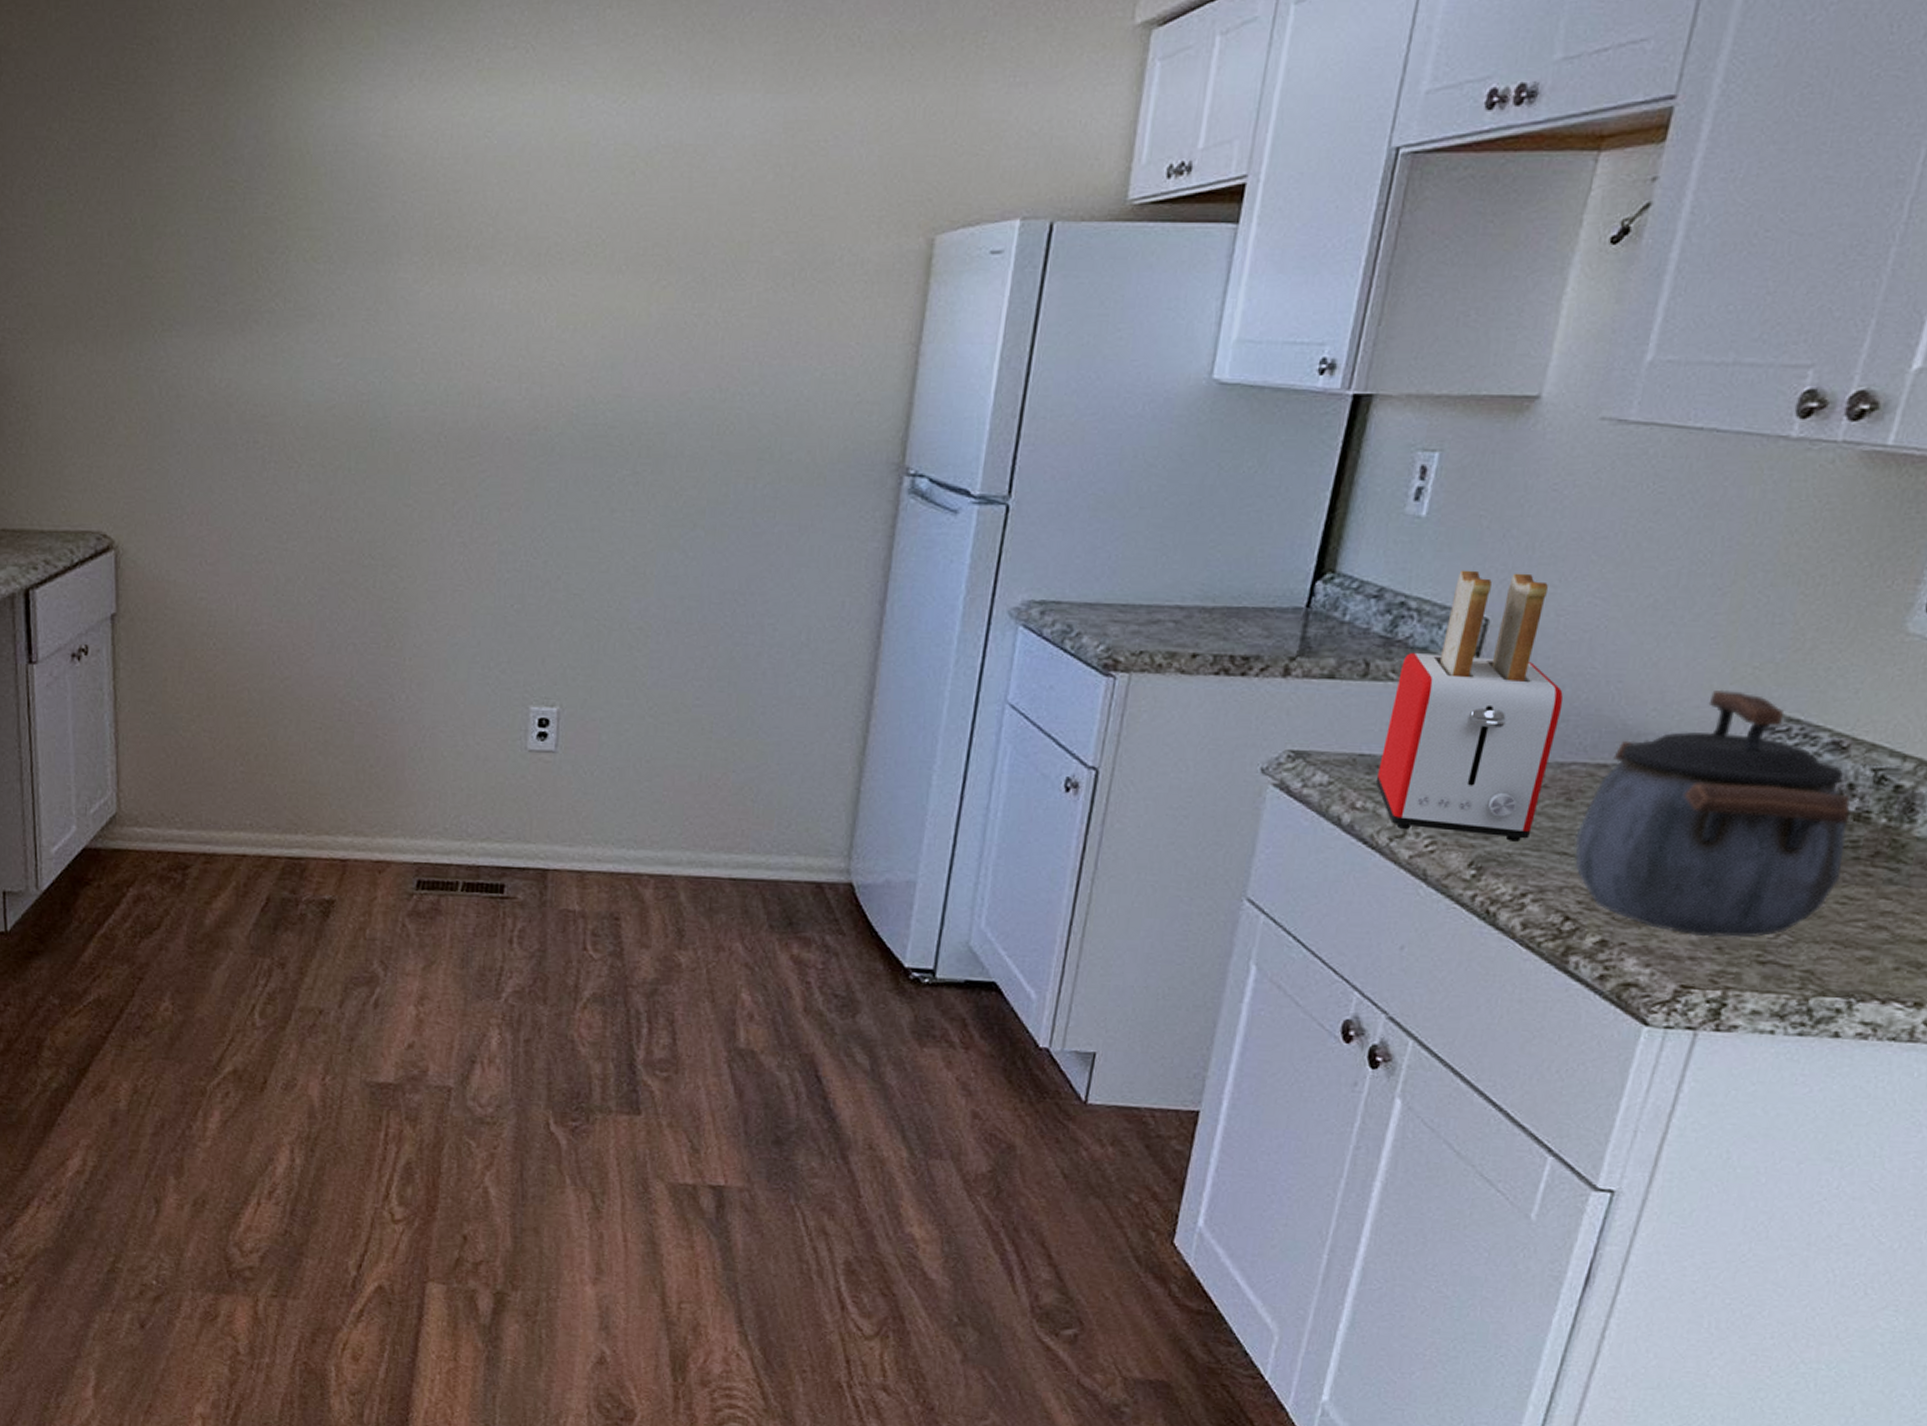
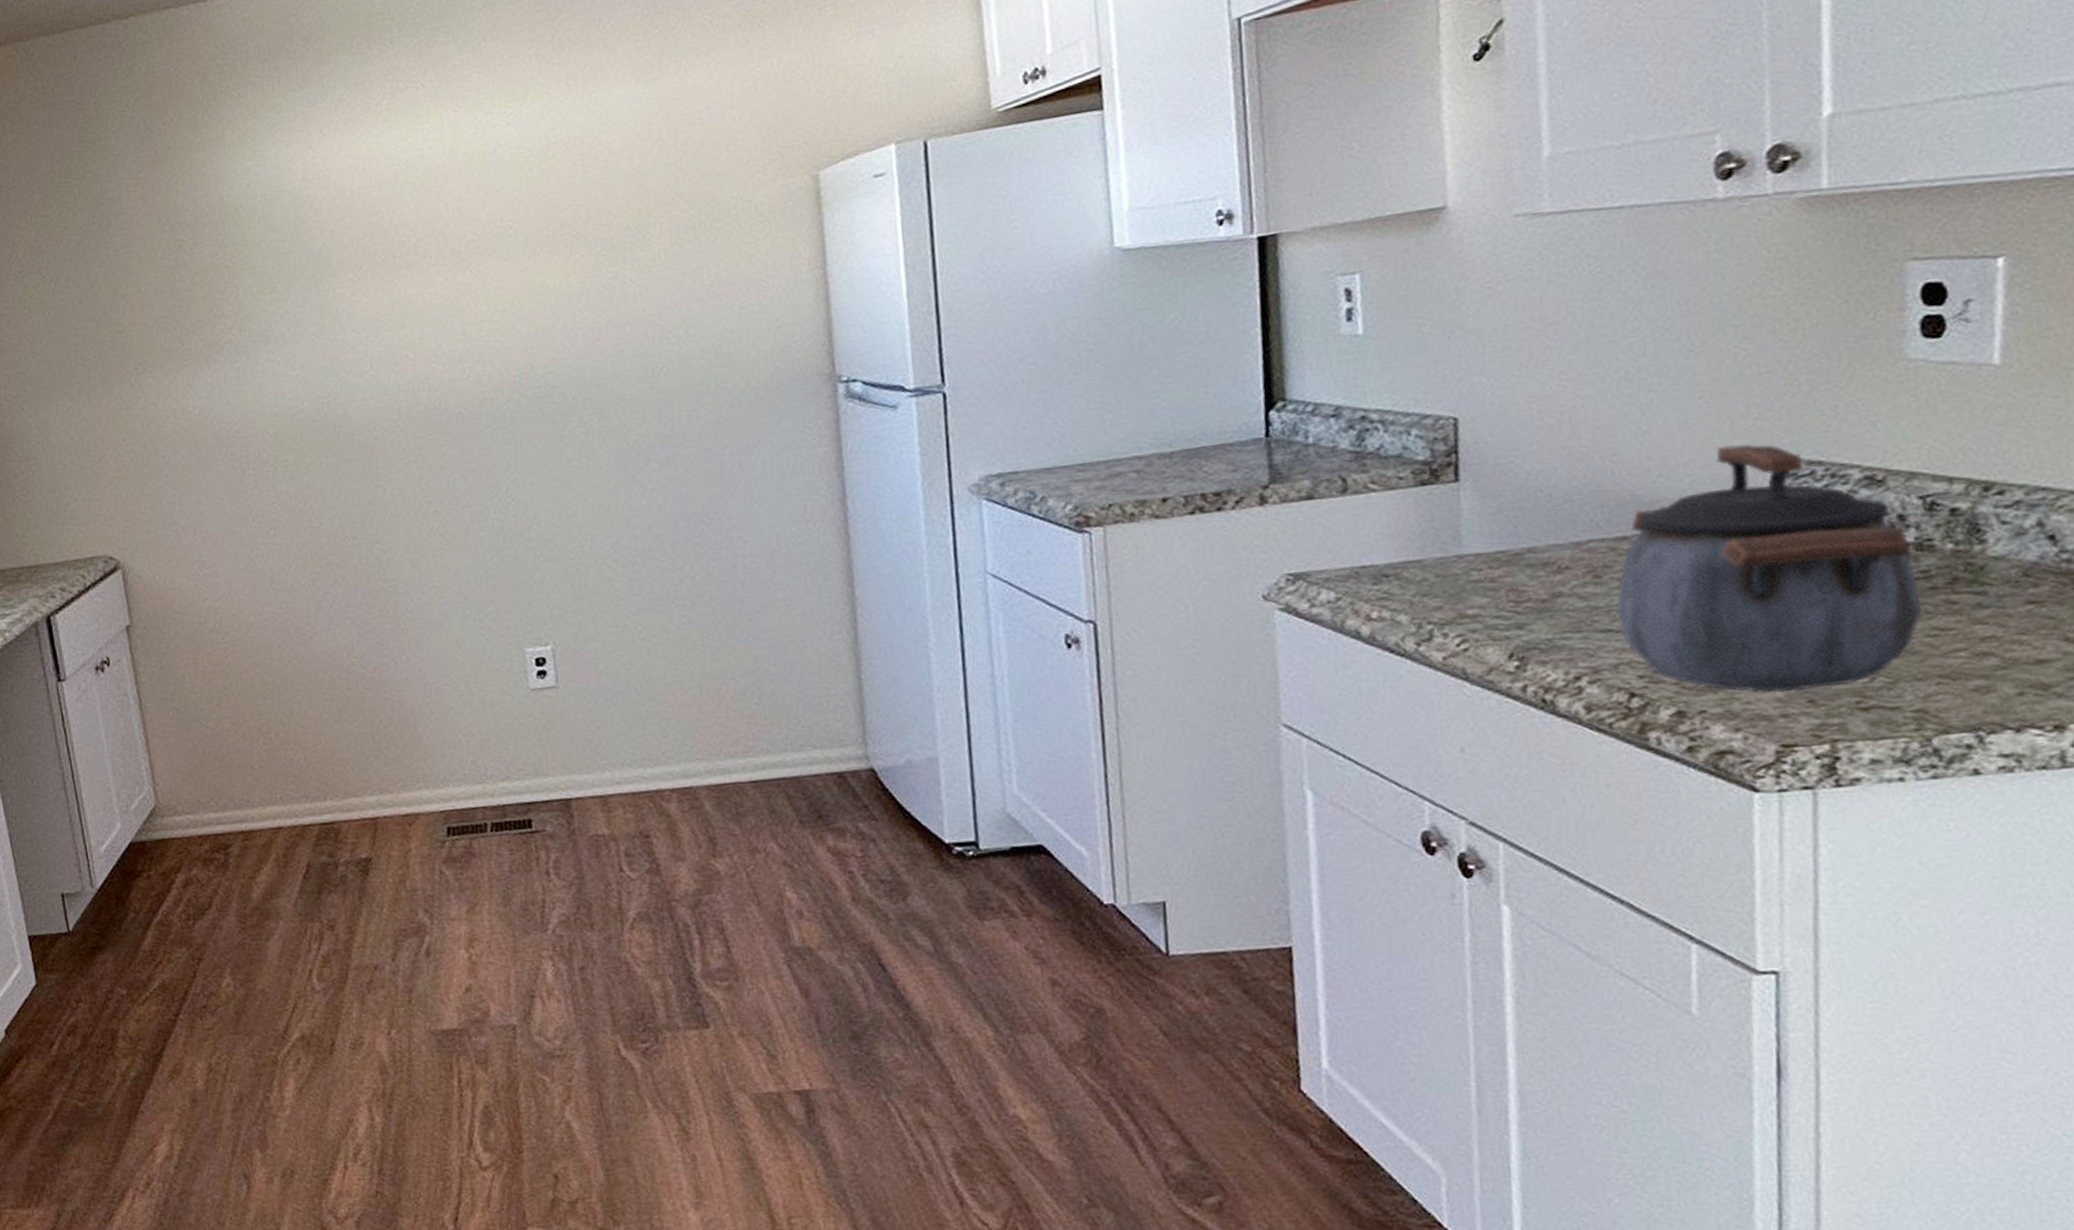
toaster: present [1375,570,1564,842] -> none [1379,368,1566,632]

